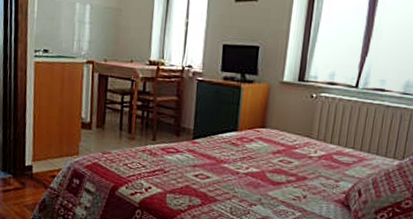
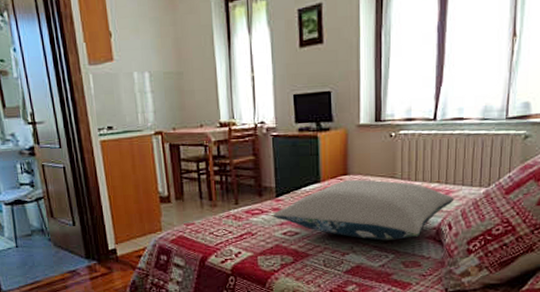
pillow: none [187,133,367,199] -> present [273,179,454,241]

